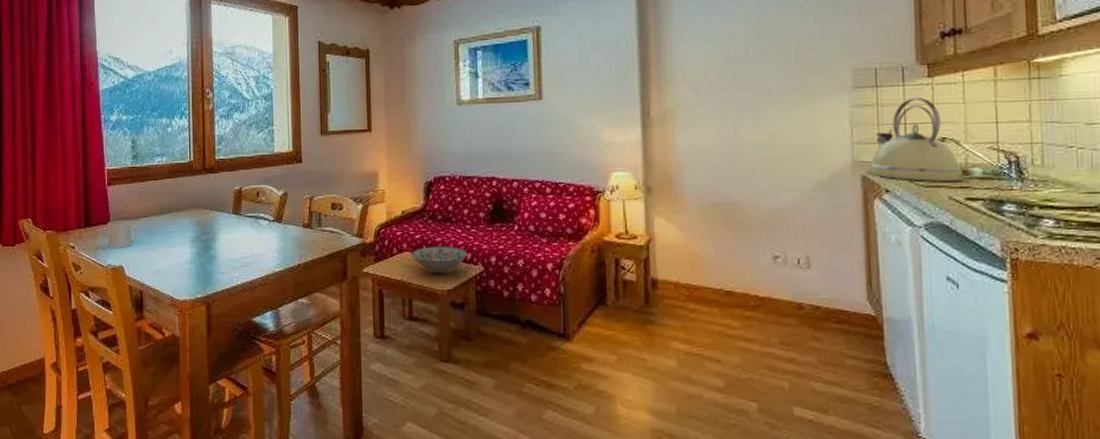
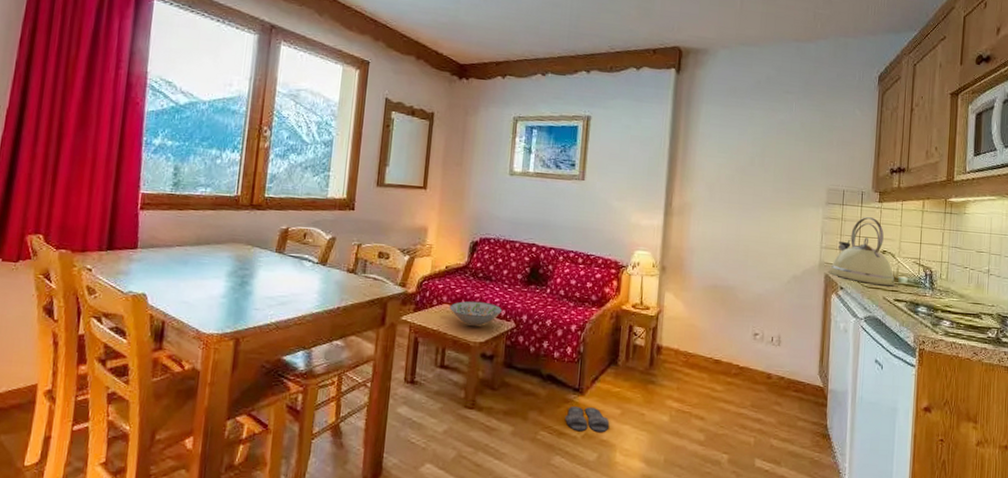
mug: present [107,219,138,249] -> none [131,246,169,276]
slippers: none [552,354,605,383] -> present [564,406,610,433]

